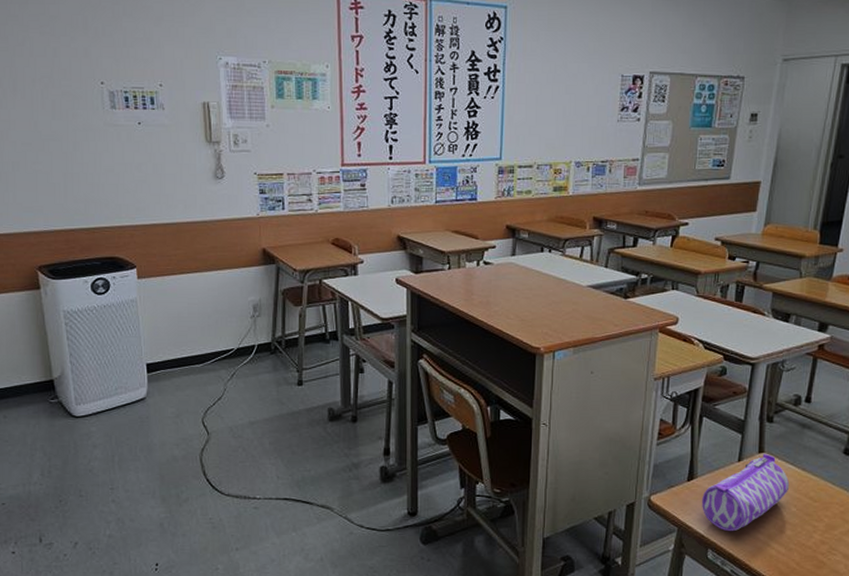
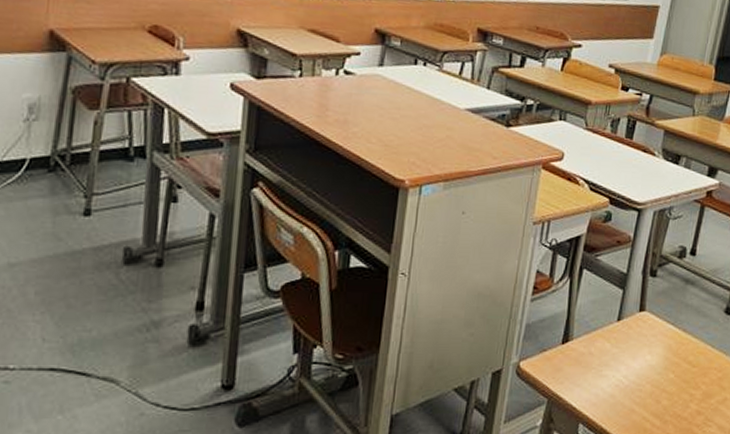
pencil case: present [702,453,790,532] -> none [575,311,669,403]

